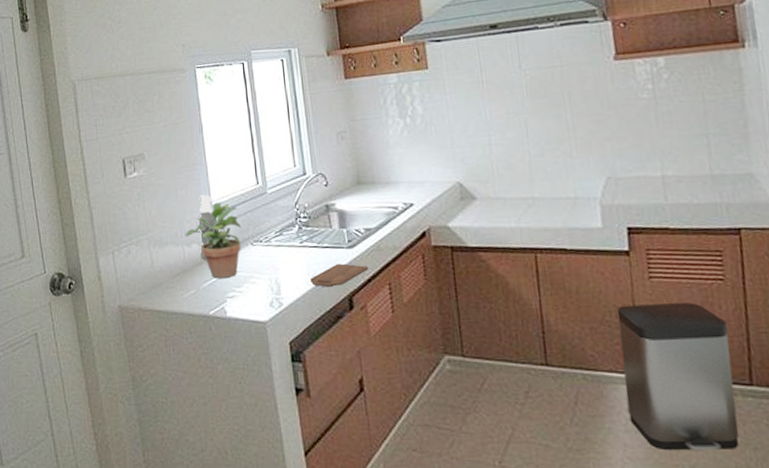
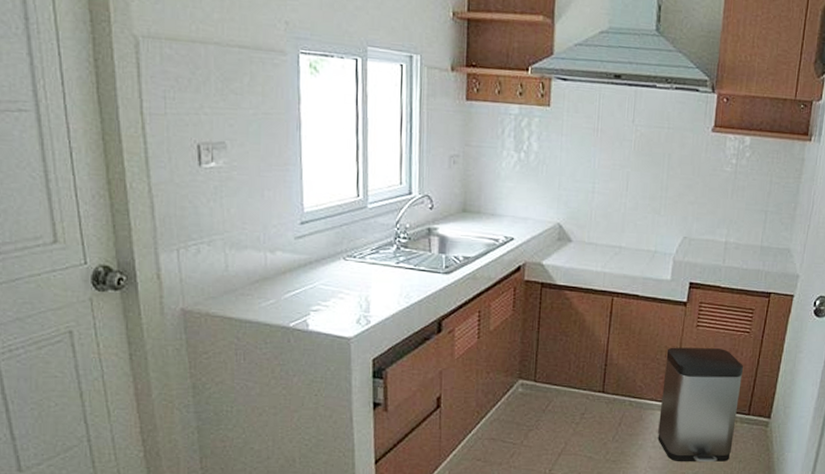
potted plant: present [184,202,242,279] -> none [268,209,335,291]
spray bottle: present [196,194,218,261] -> none [283,199,309,270]
cutting board: present [310,263,369,287] -> none [401,287,462,310]

